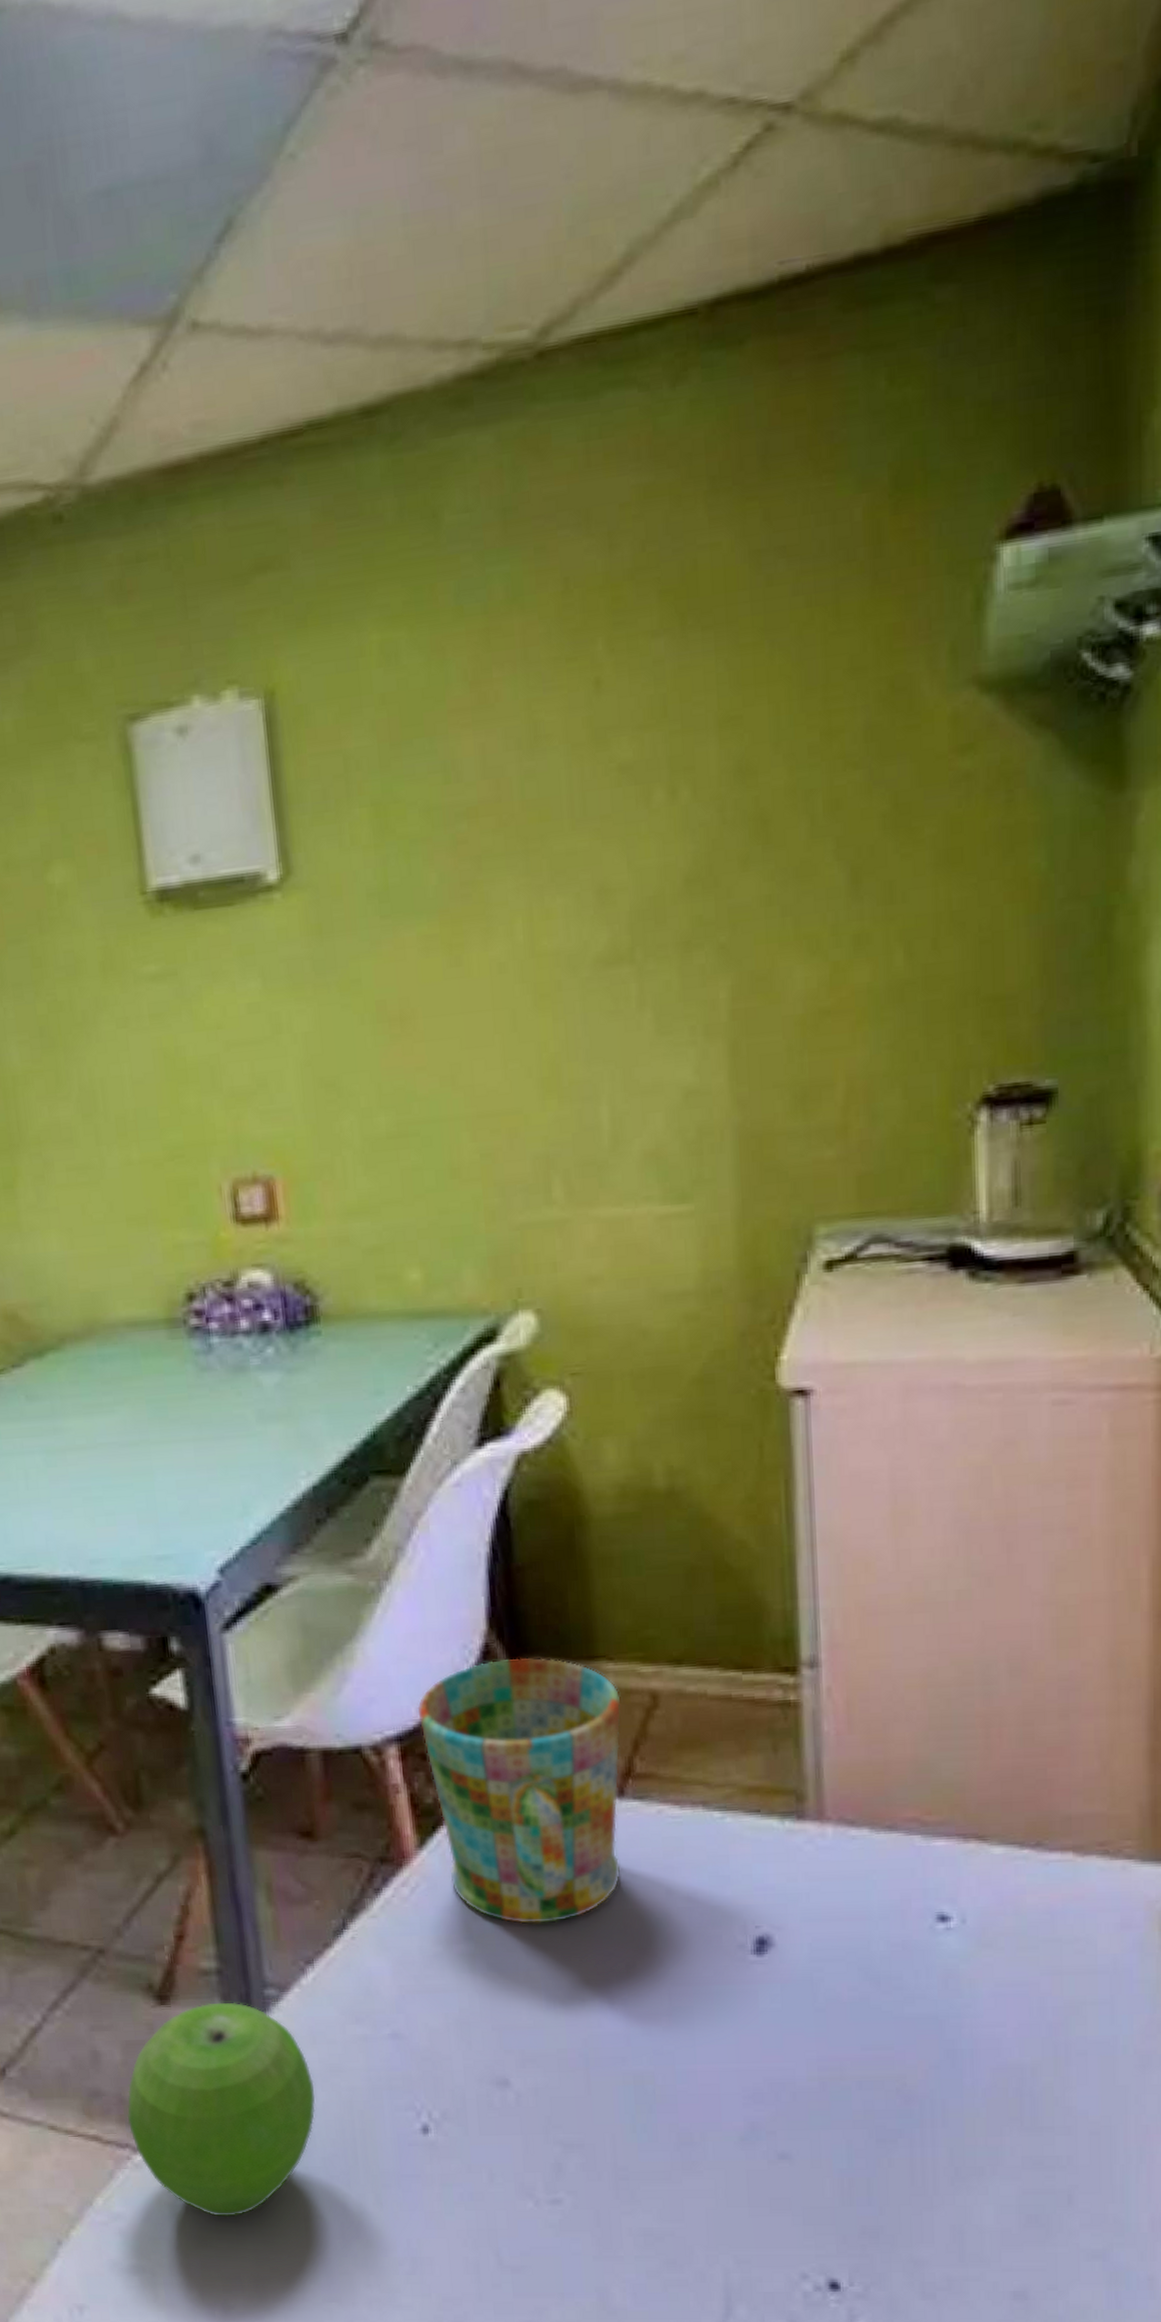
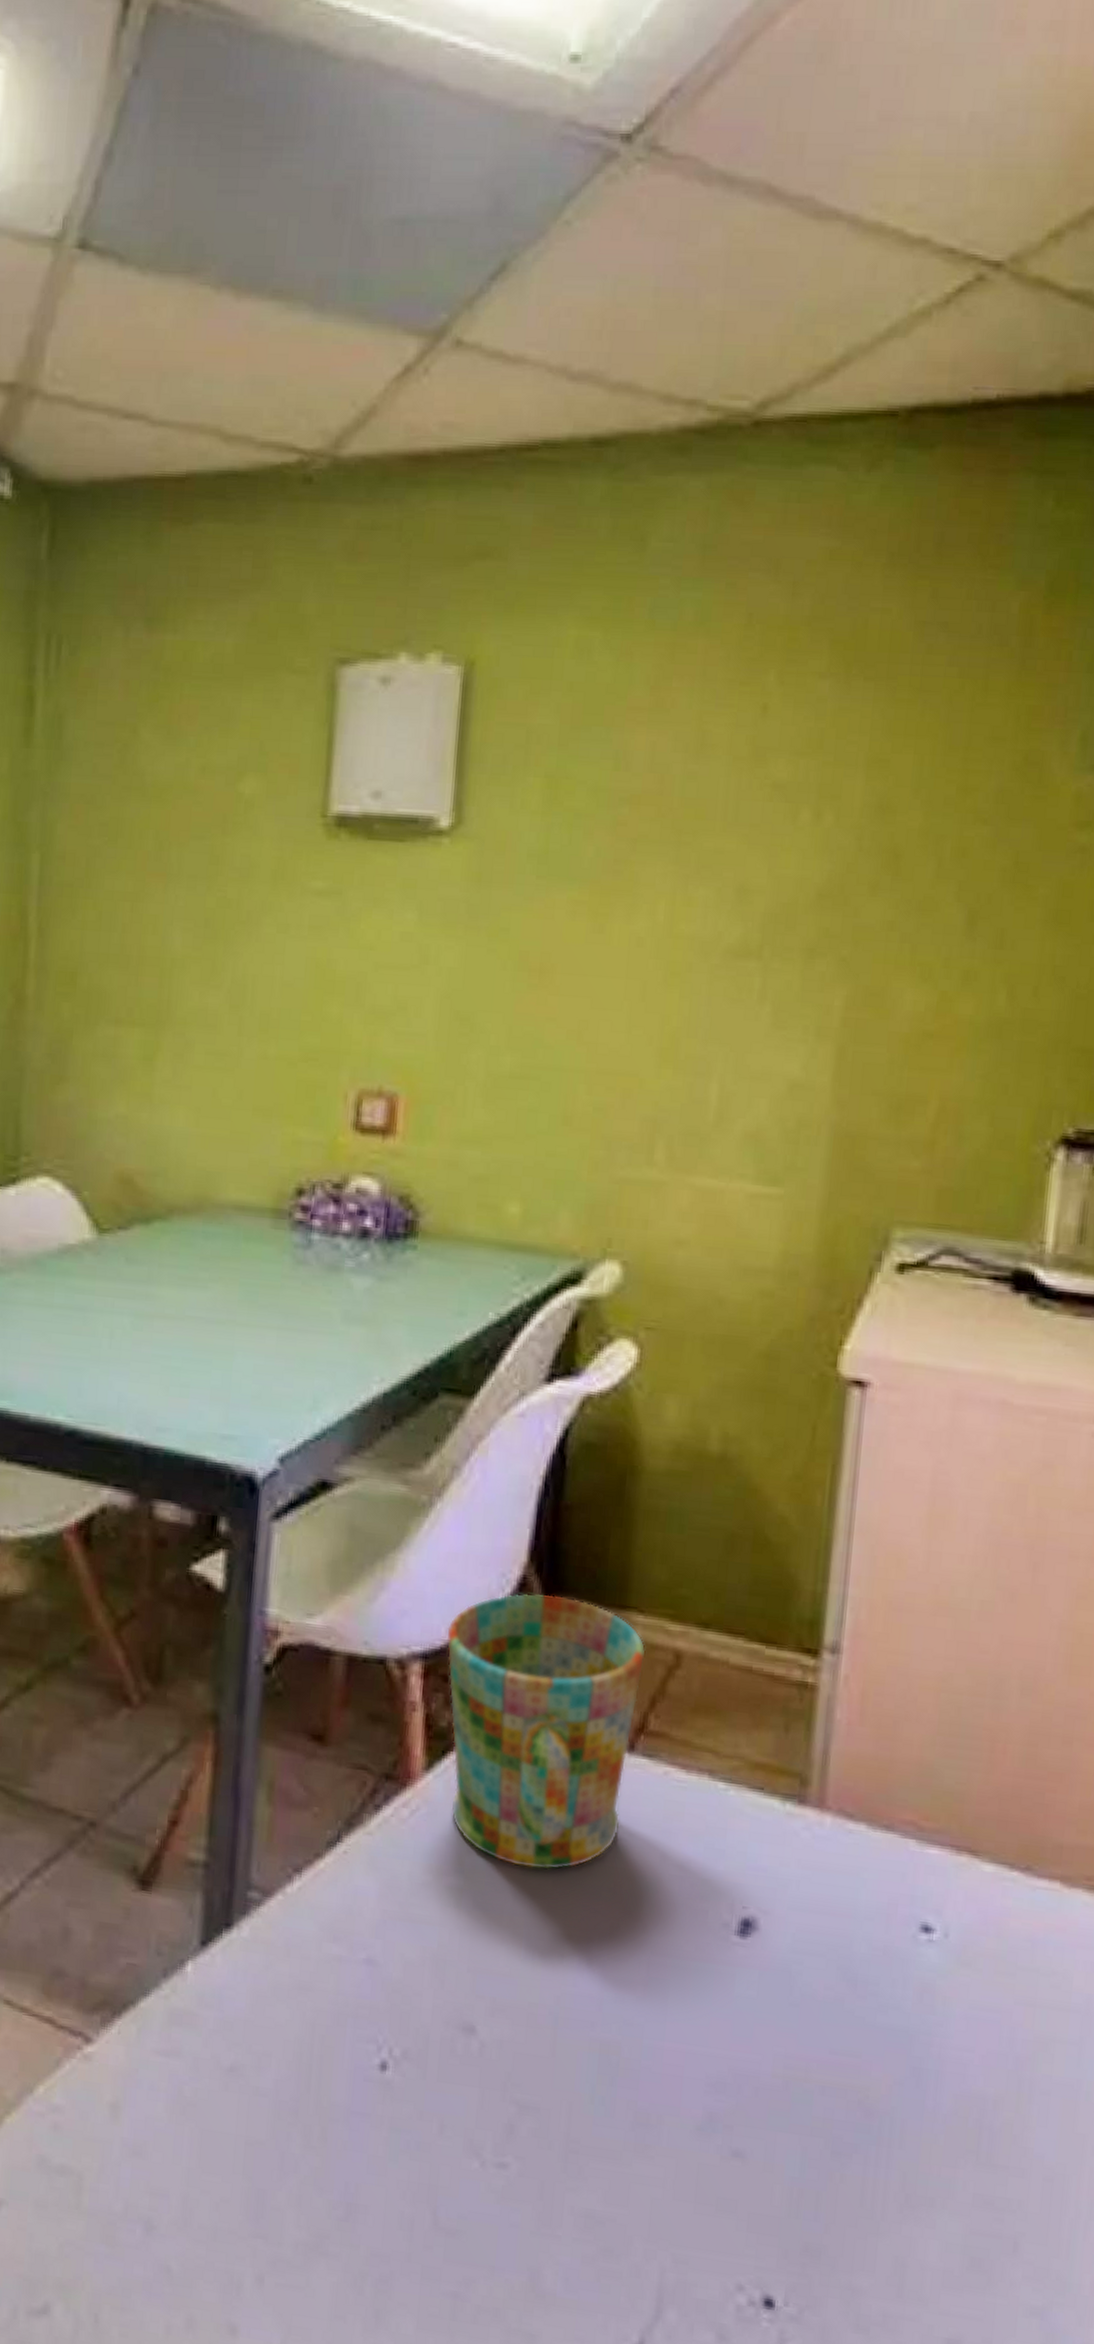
fruit: present [127,2002,316,2217] -> none [85,1896,281,2129]

